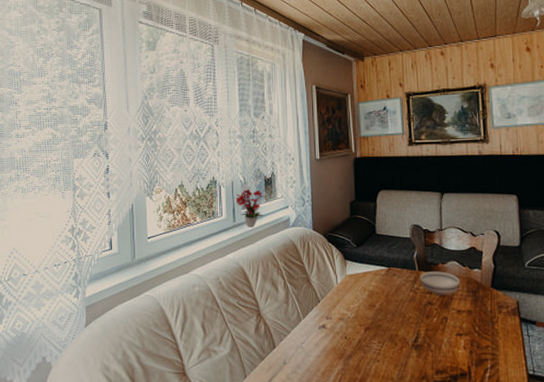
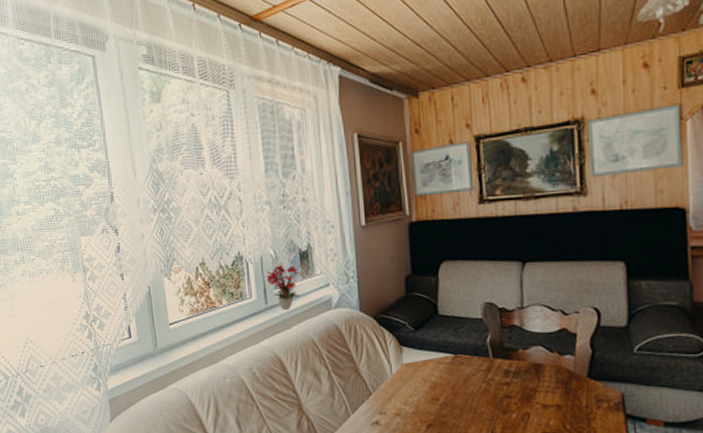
bowl: present [420,271,461,296] -> none [495,358,547,387]

